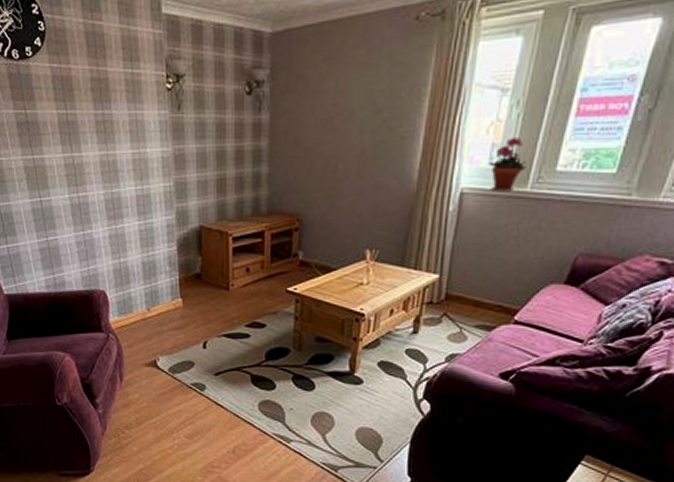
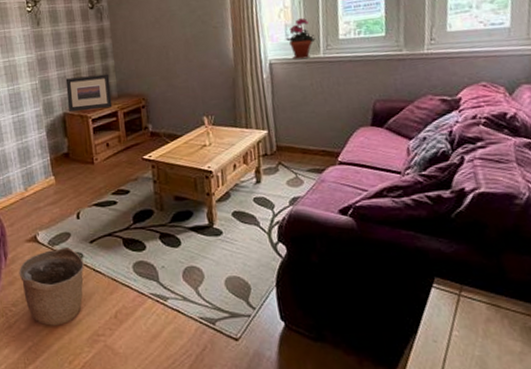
basket: none [134,376,205,453] -> present [19,247,84,326]
picture frame: none [205,183,260,226] -> present [65,74,113,111]

